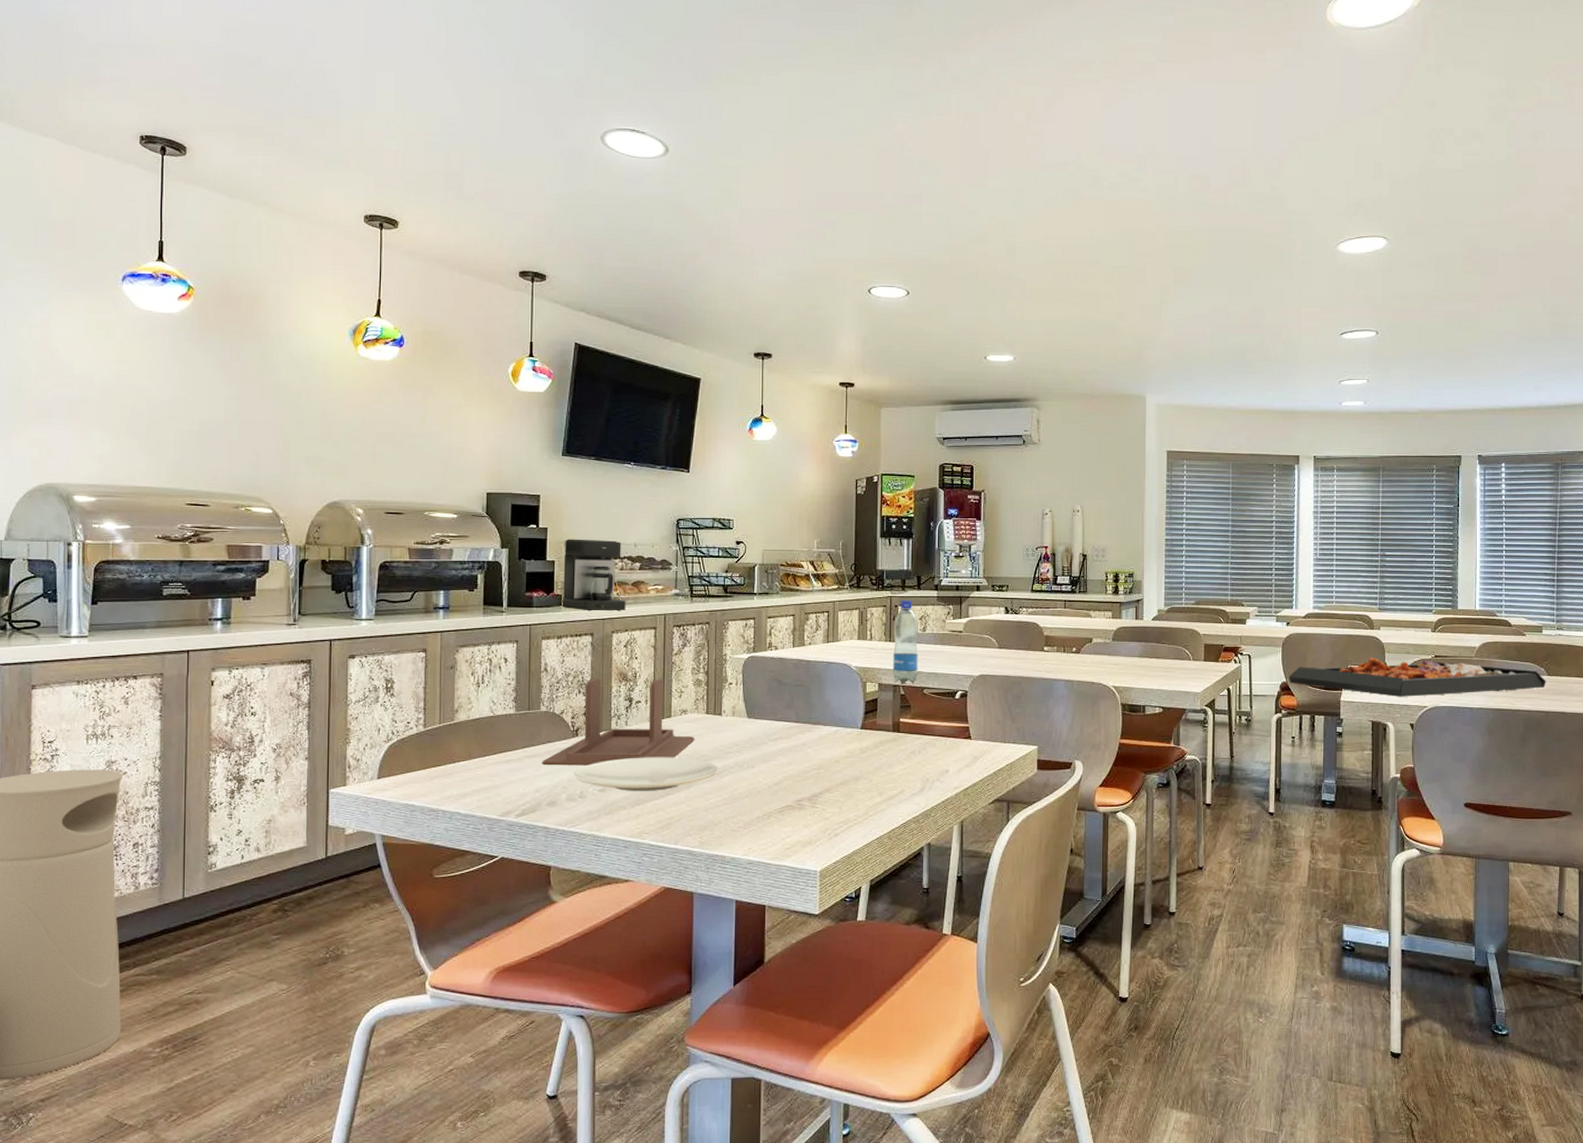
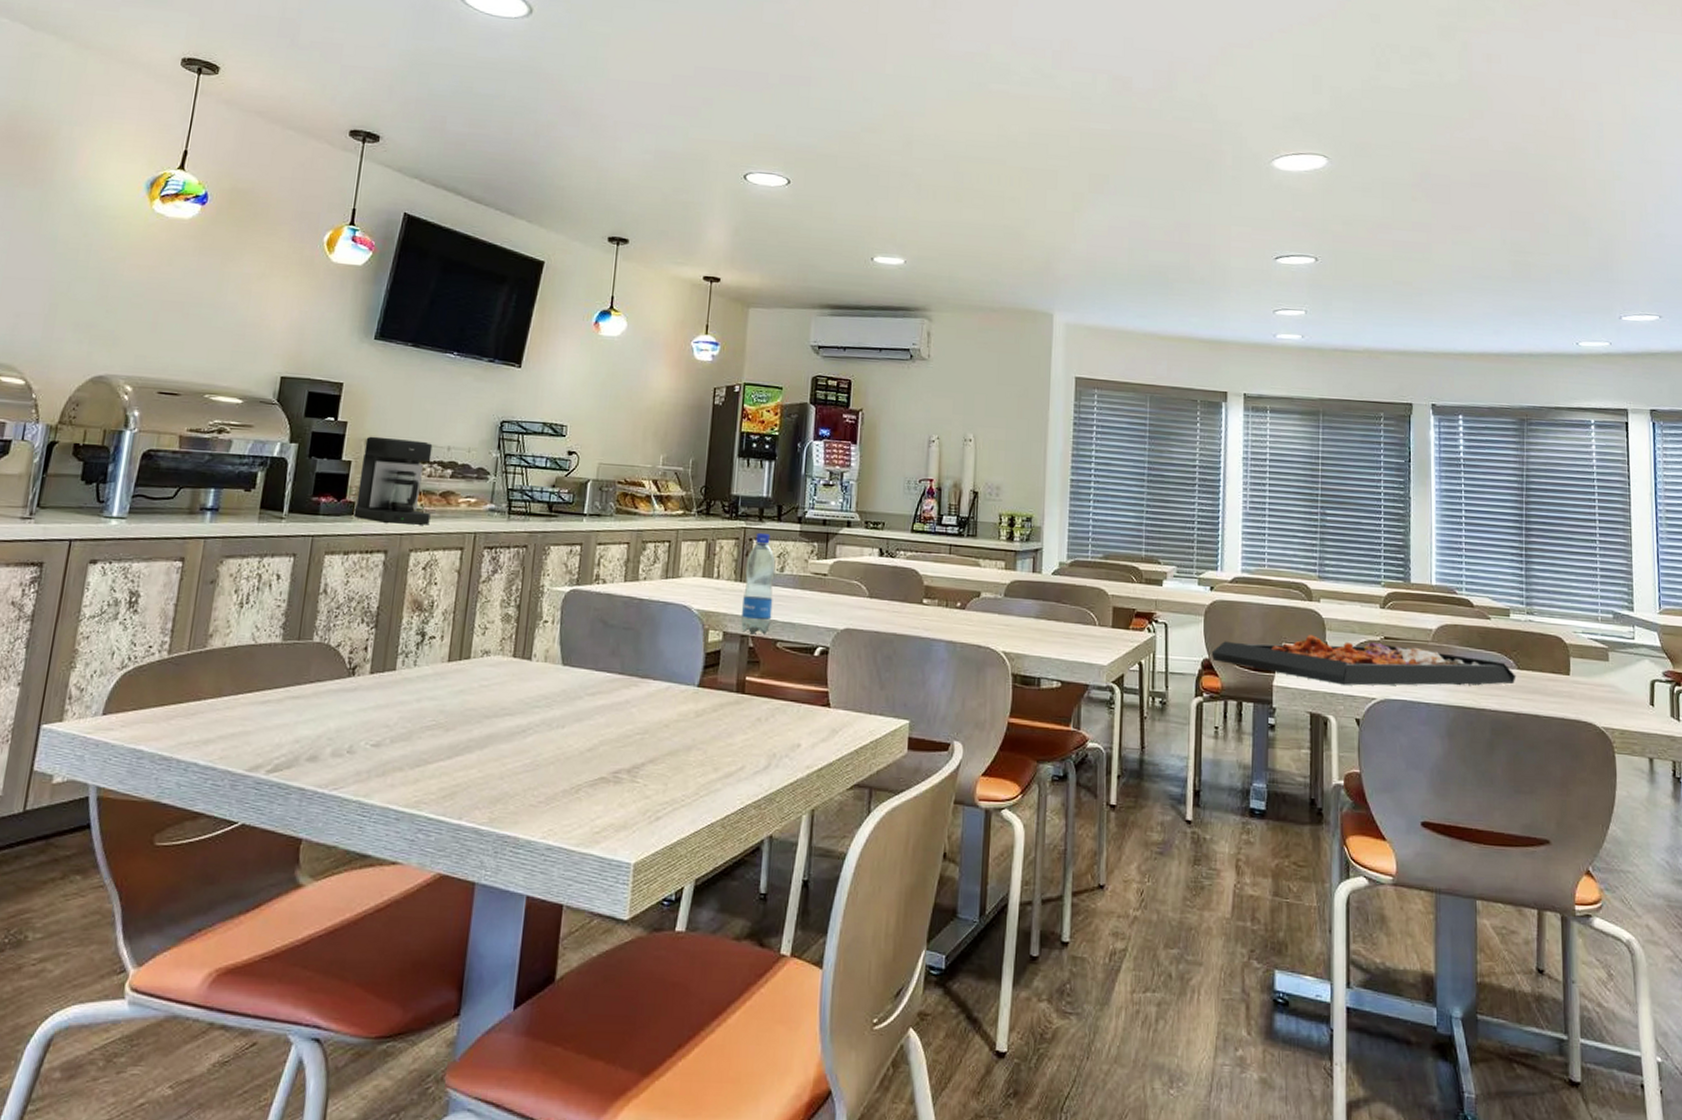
napkin holder: present [542,678,695,766] -> none [306,605,496,713]
plate: present [574,757,718,792] -> none [344,706,521,751]

